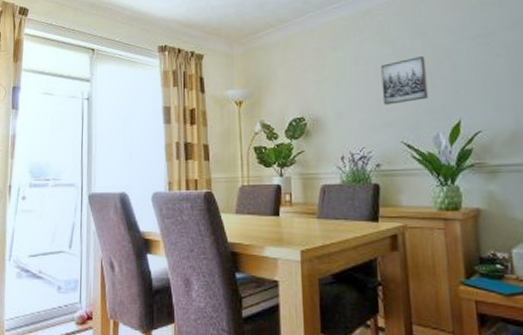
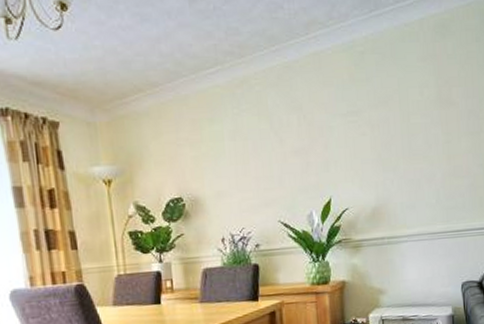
wall art: present [380,56,429,105] -> none [258,133,303,184]

